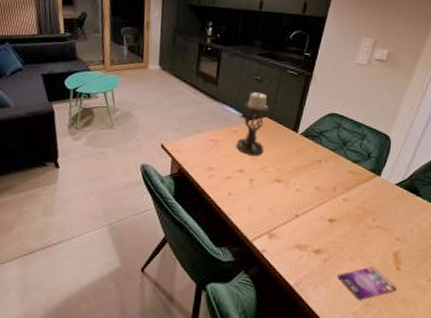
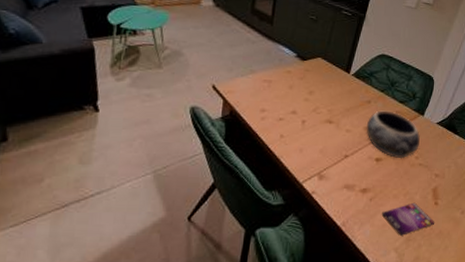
candle holder: present [236,92,269,156] -> none [289,32,323,97]
decorative bowl: none [317,170,377,221] -> present [366,110,420,159]

